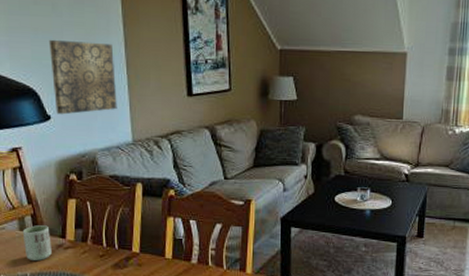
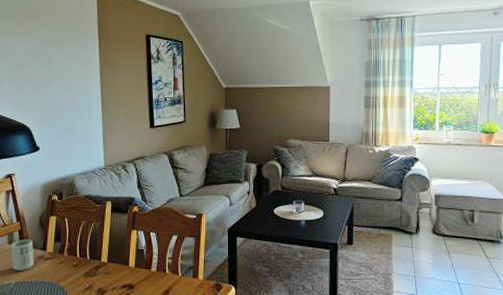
wall art: present [48,39,117,115] -> none [41,86,93,146]

